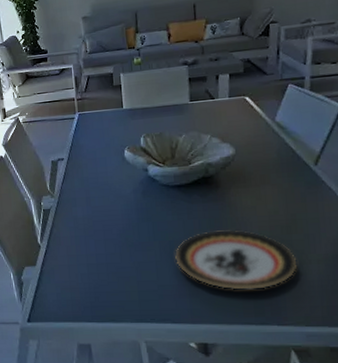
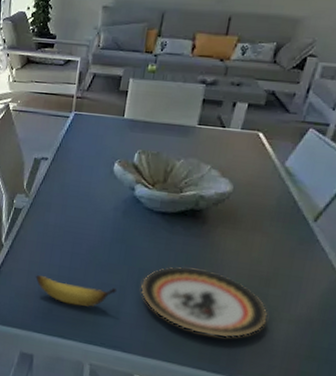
banana: none [76,264,153,289] -> present [35,275,116,307]

